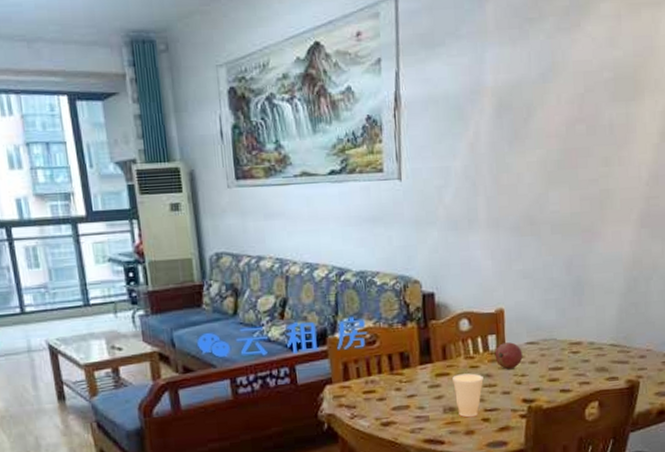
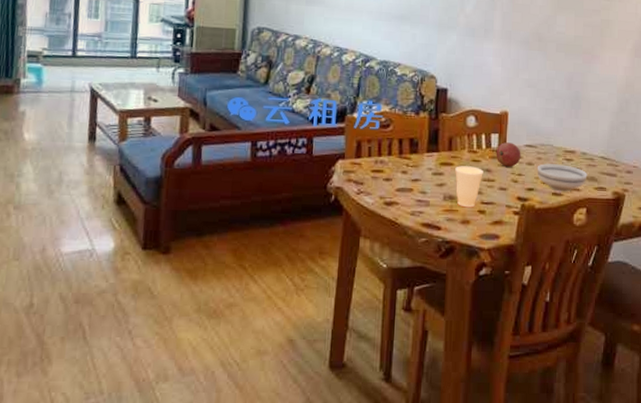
bowl: none [541,357,597,387] -> present [537,163,588,191]

